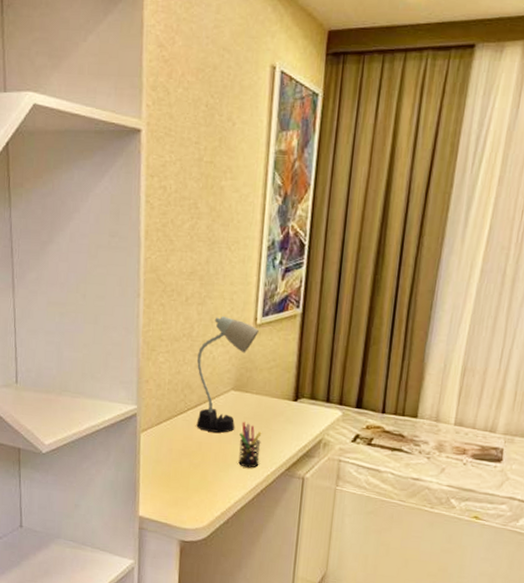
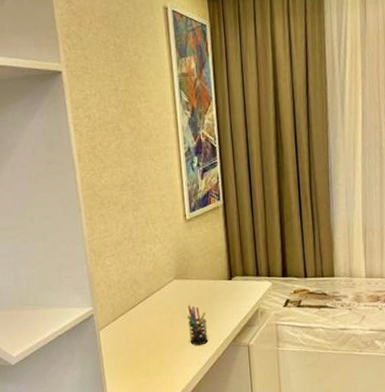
desk lamp: present [196,316,259,433] -> none [139,217,189,319]

